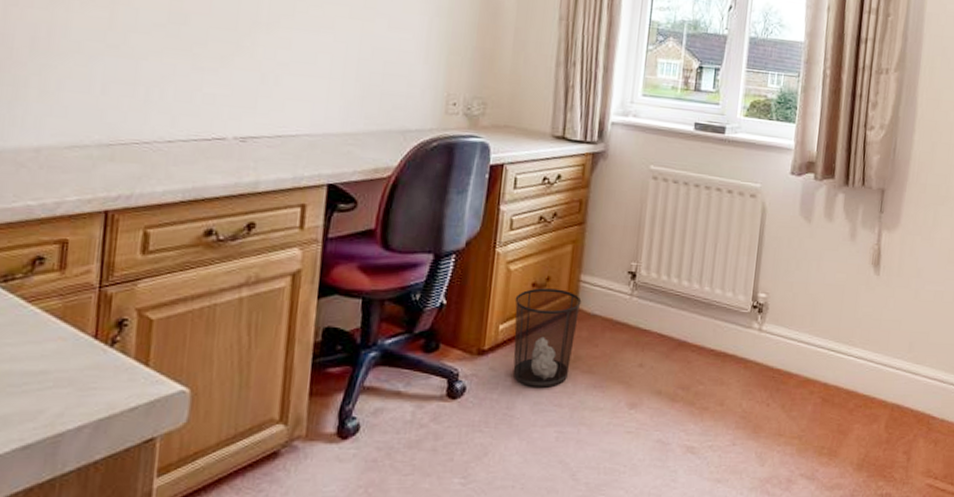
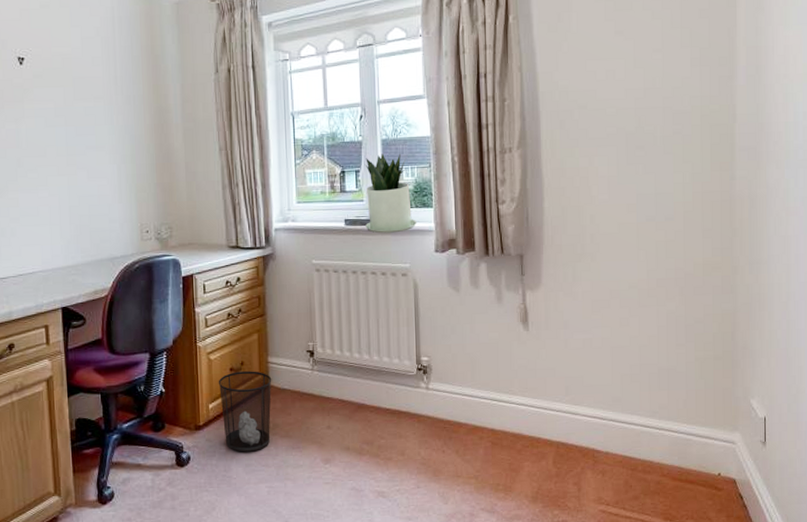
planter: none [717,53,776,147] -> present [365,153,417,234]

